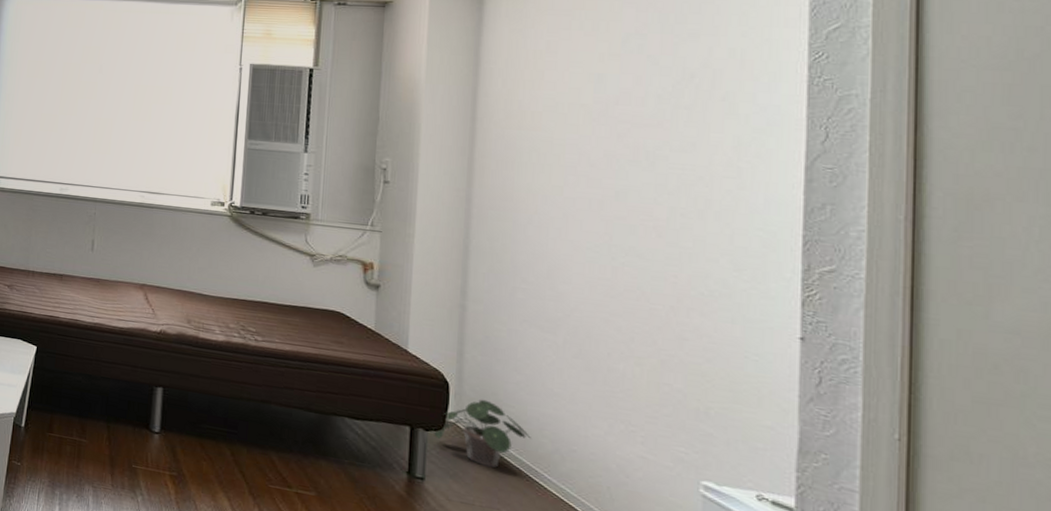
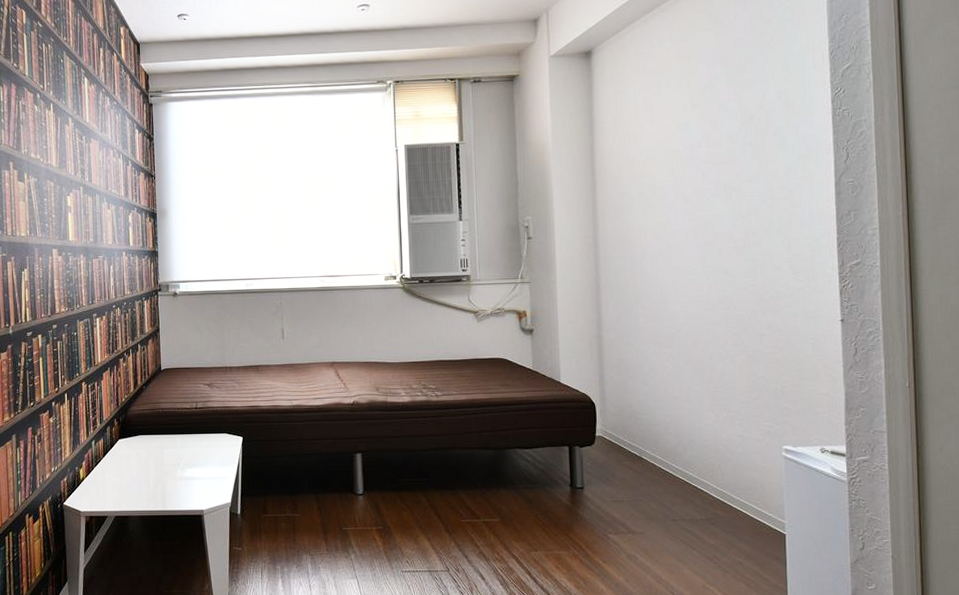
potted plant: present [433,399,531,468] -> none [586,412,660,468]

